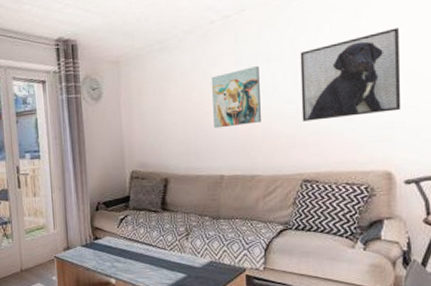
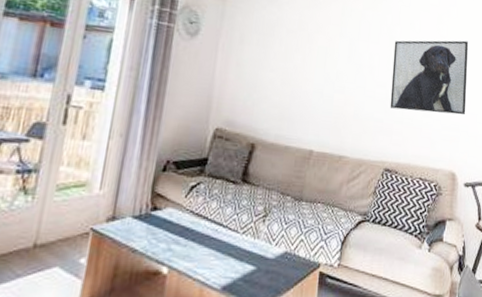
wall art: present [211,66,261,129] -> none [310,42,359,101]

